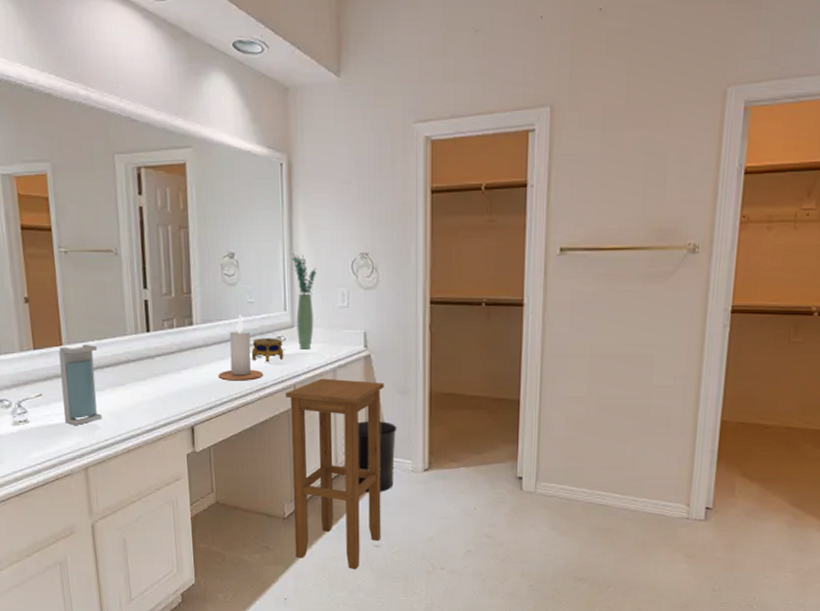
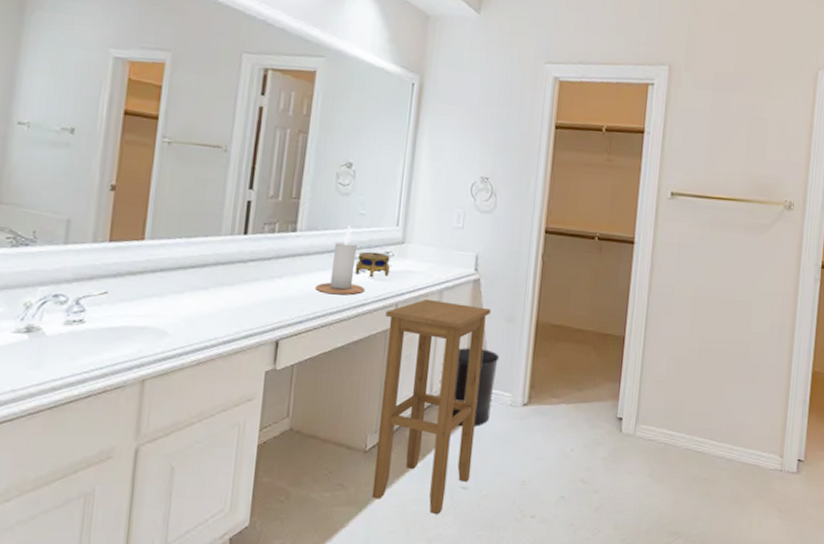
soap dispenser: present [58,344,103,426] -> none [128,240,185,331]
vase: present [292,253,317,349] -> none [406,170,435,268]

